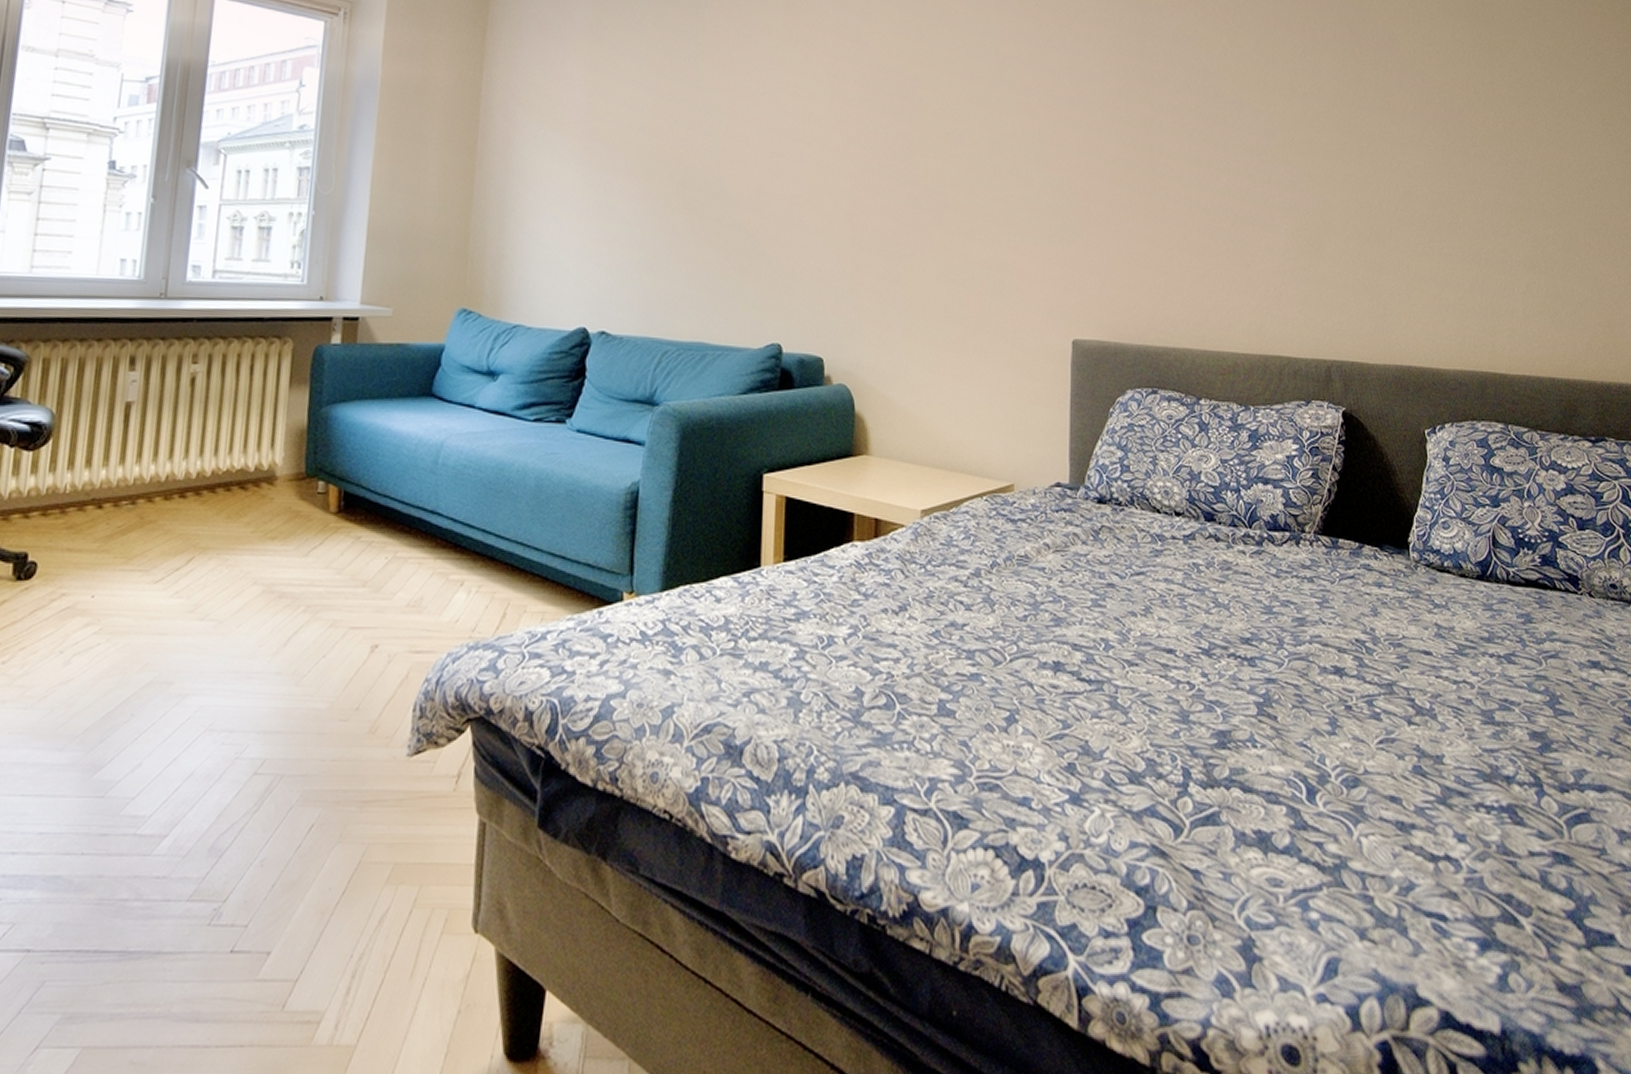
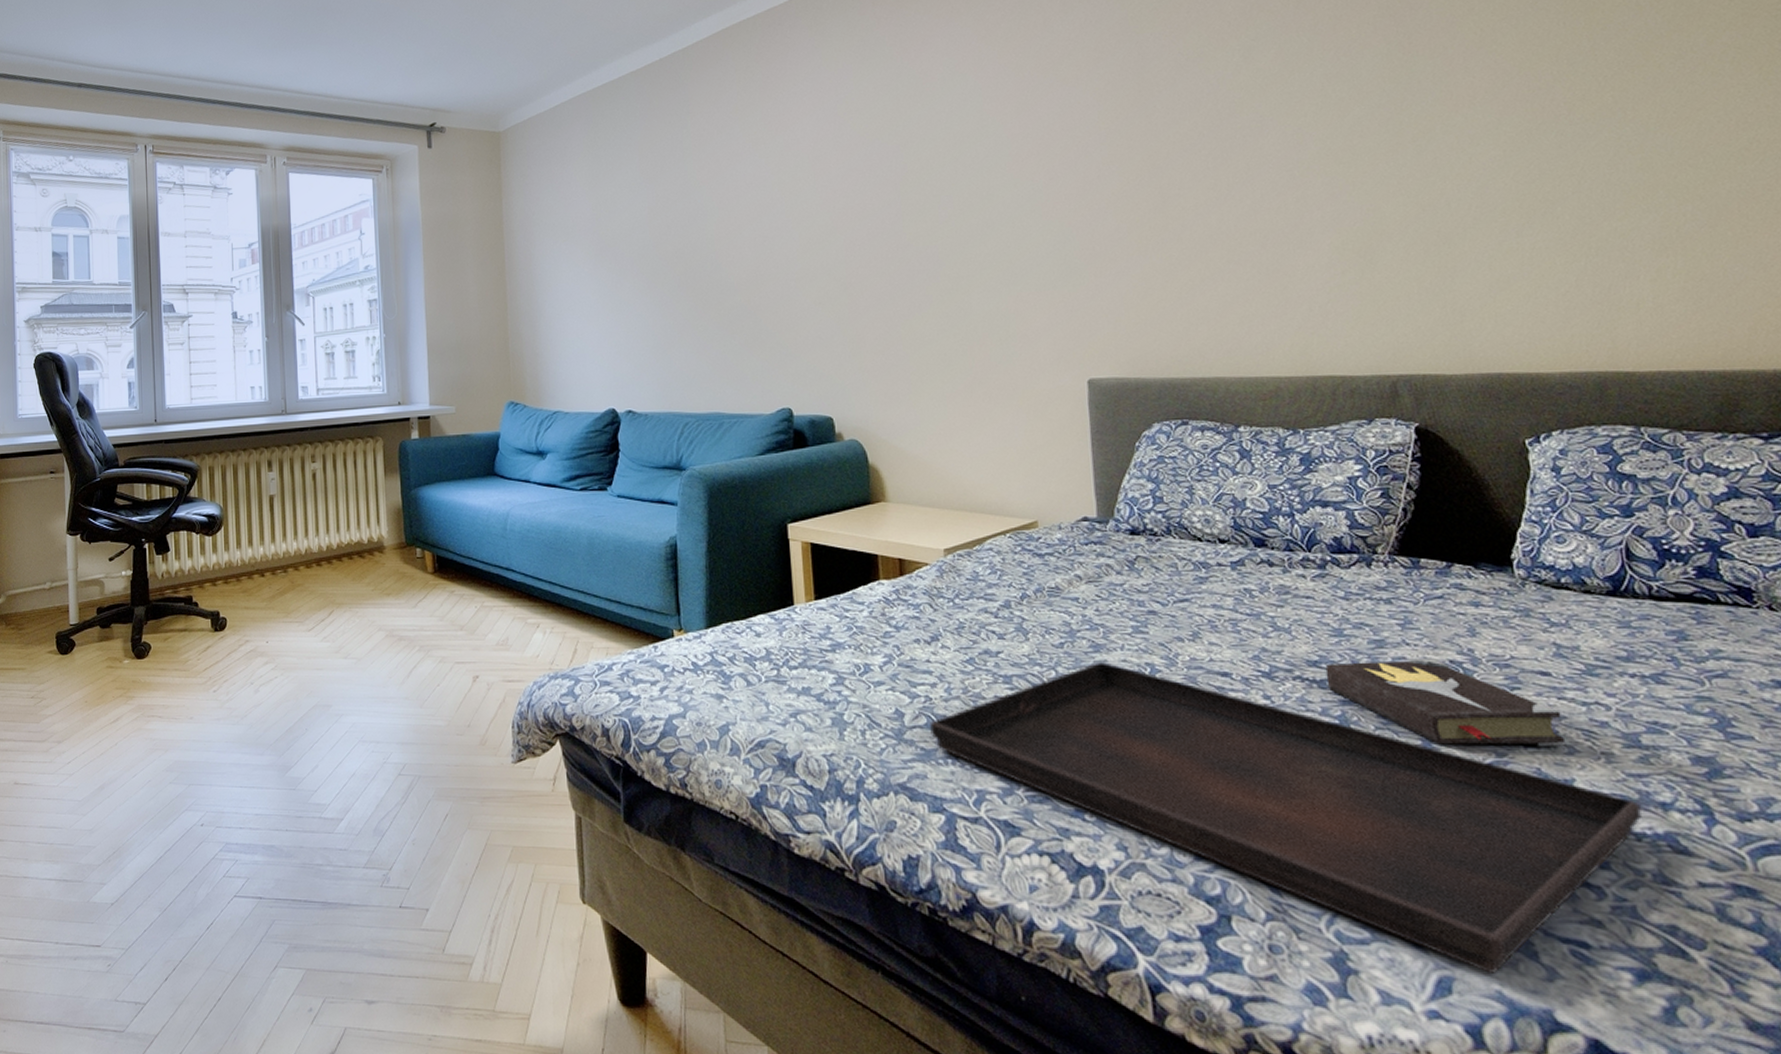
serving tray: none [889,635,1493,952] -> present [930,661,1643,973]
hardback book: none [1255,637,1440,723] -> present [1325,659,1566,746]

